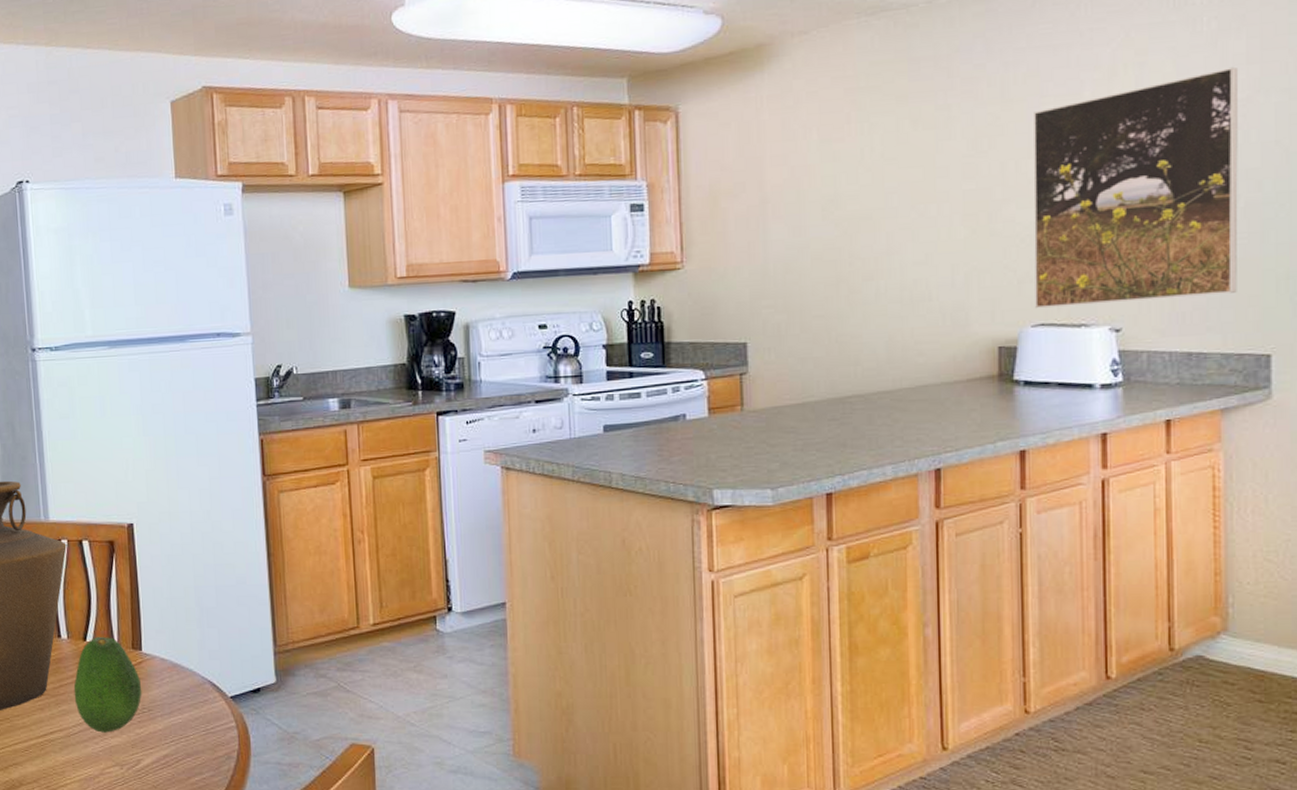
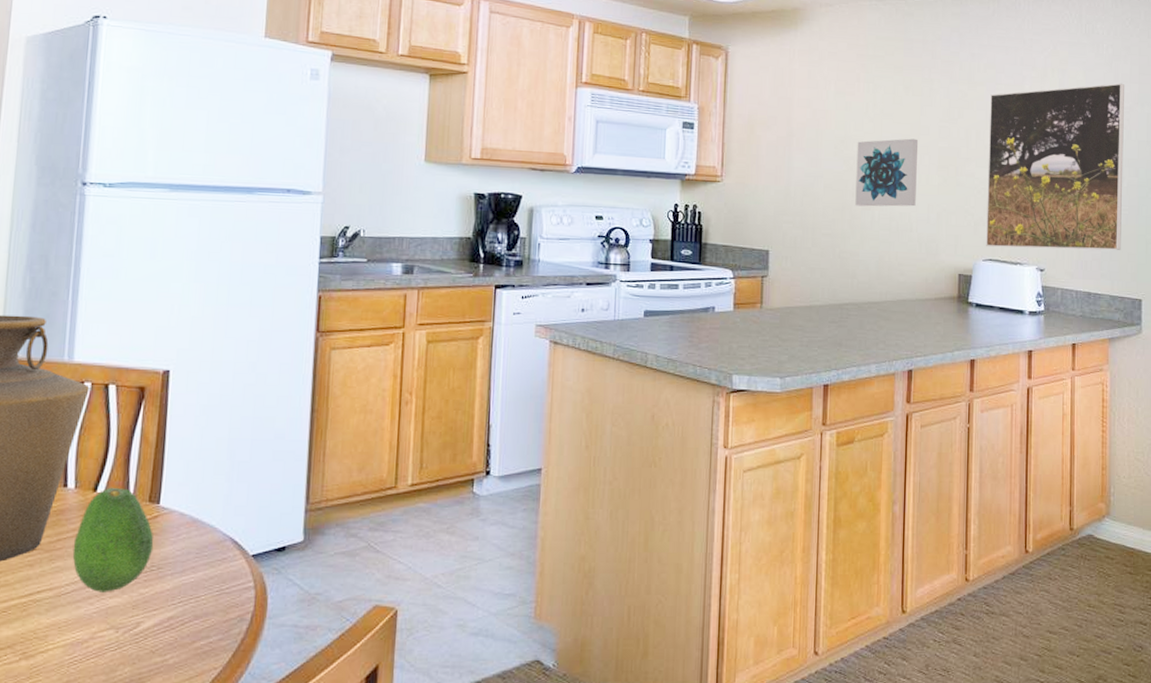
wall art: none [851,184,935,278] -> present [855,138,919,207]

